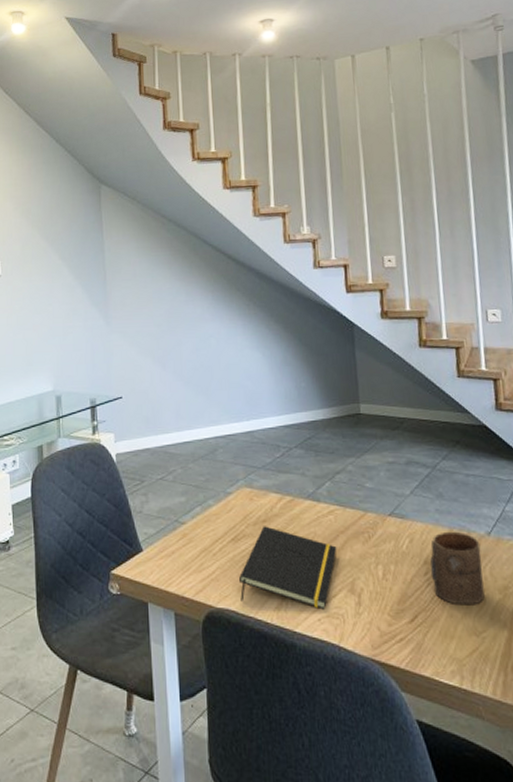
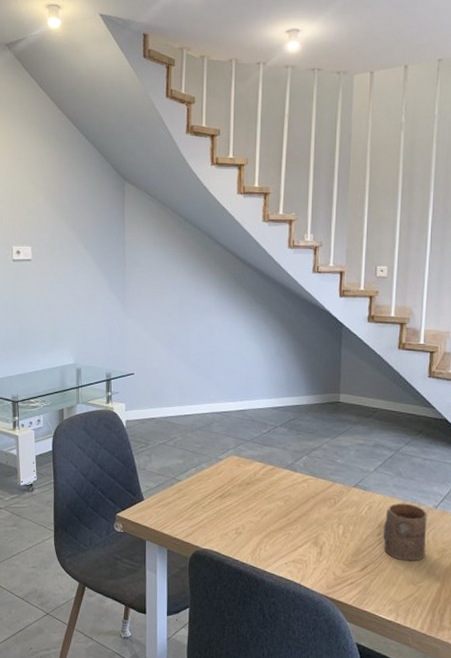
notepad: present [239,526,337,610] -> none [223,487,307,556]

